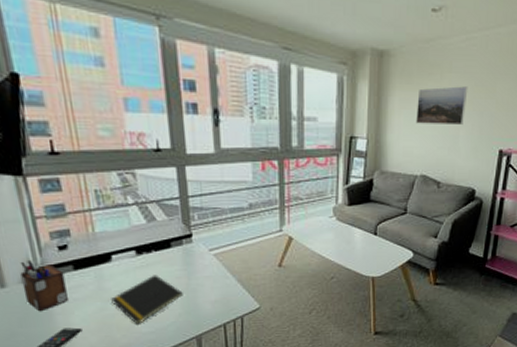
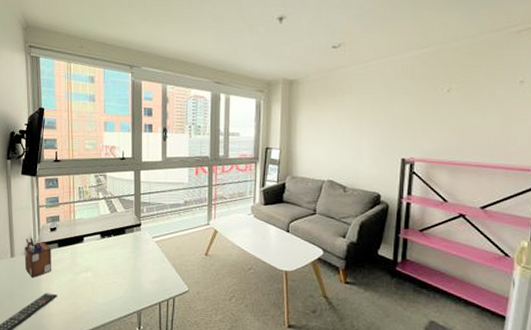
notepad: present [111,275,183,324] -> none [80,255,130,296]
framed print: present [416,86,468,125] -> none [322,105,368,137]

